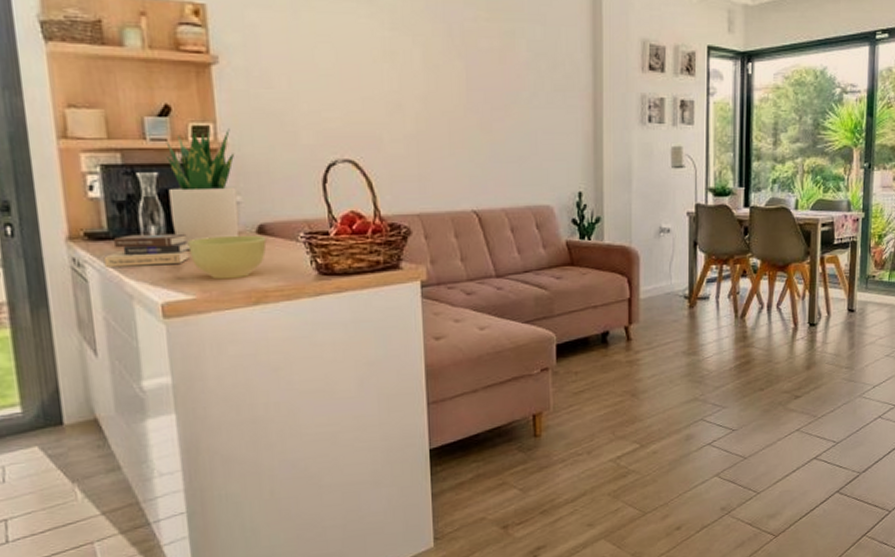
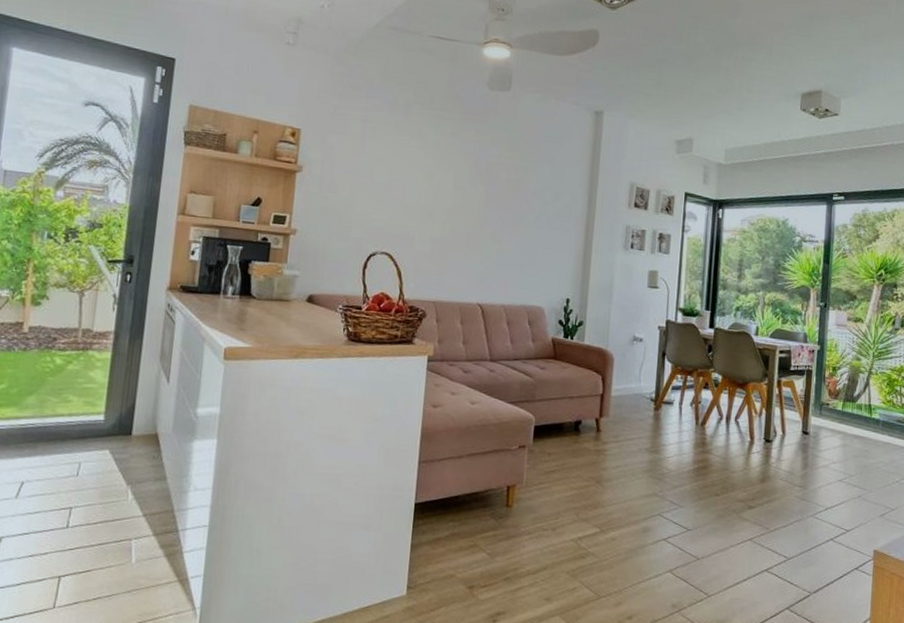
books: present [103,233,190,267] -> none [189,291,255,319]
planter: present [166,127,240,251] -> none [245,217,301,309]
bowl: present [187,235,267,280] -> none [253,300,313,336]

